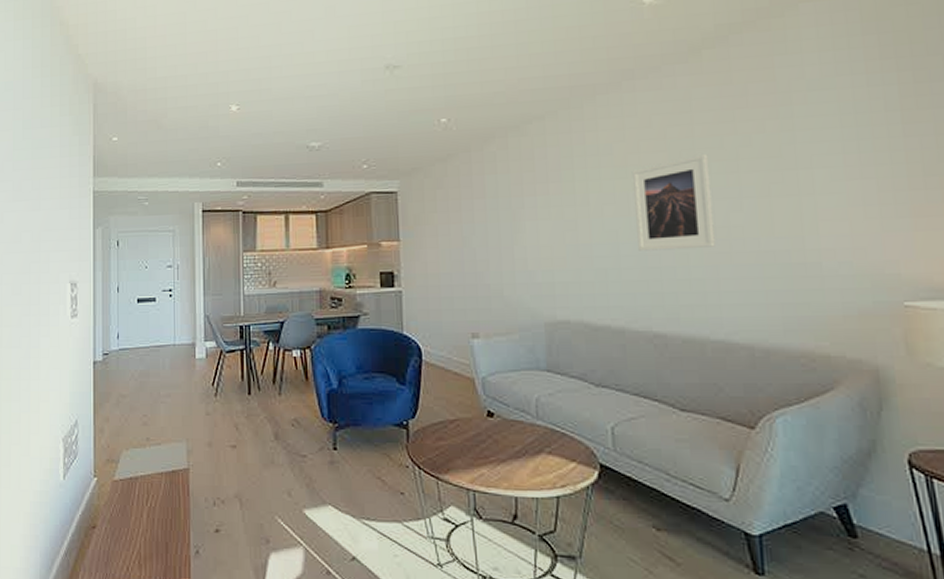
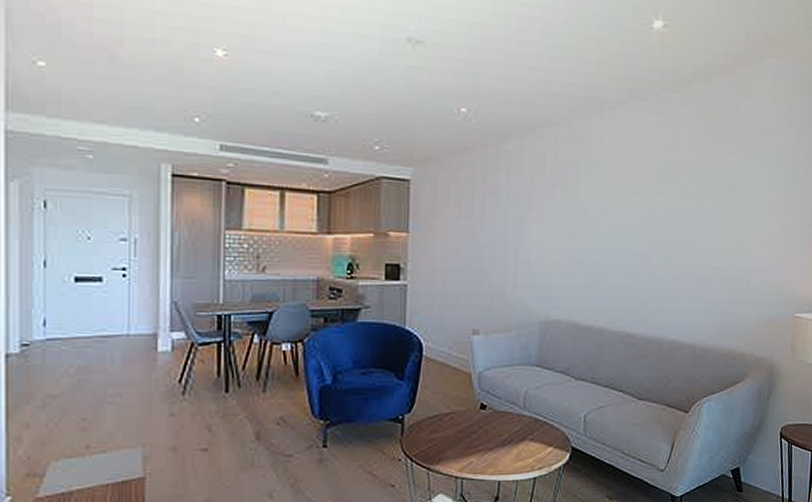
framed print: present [631,154,716,251] -> none [623,179,685,262]

